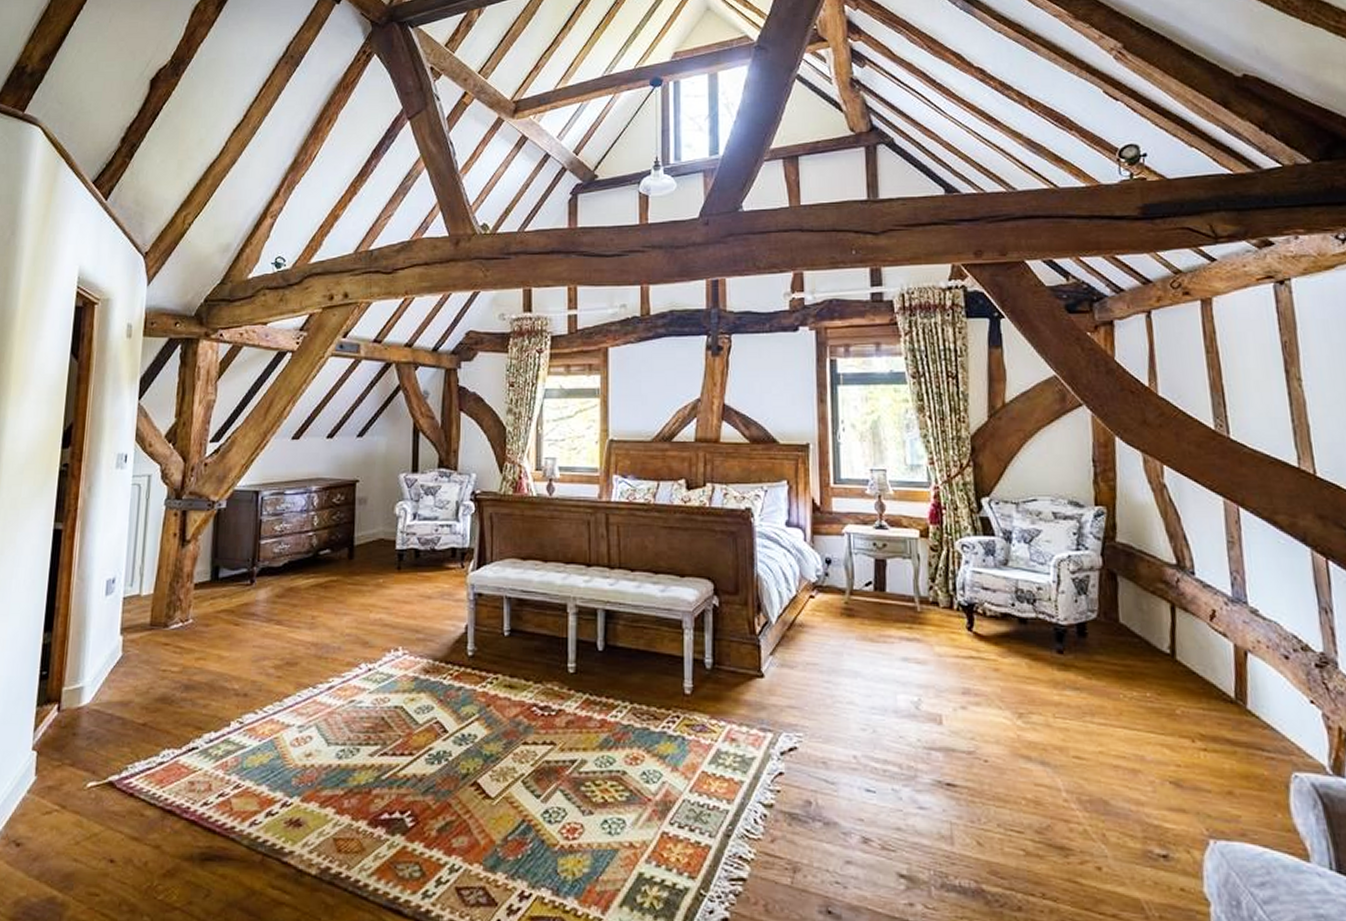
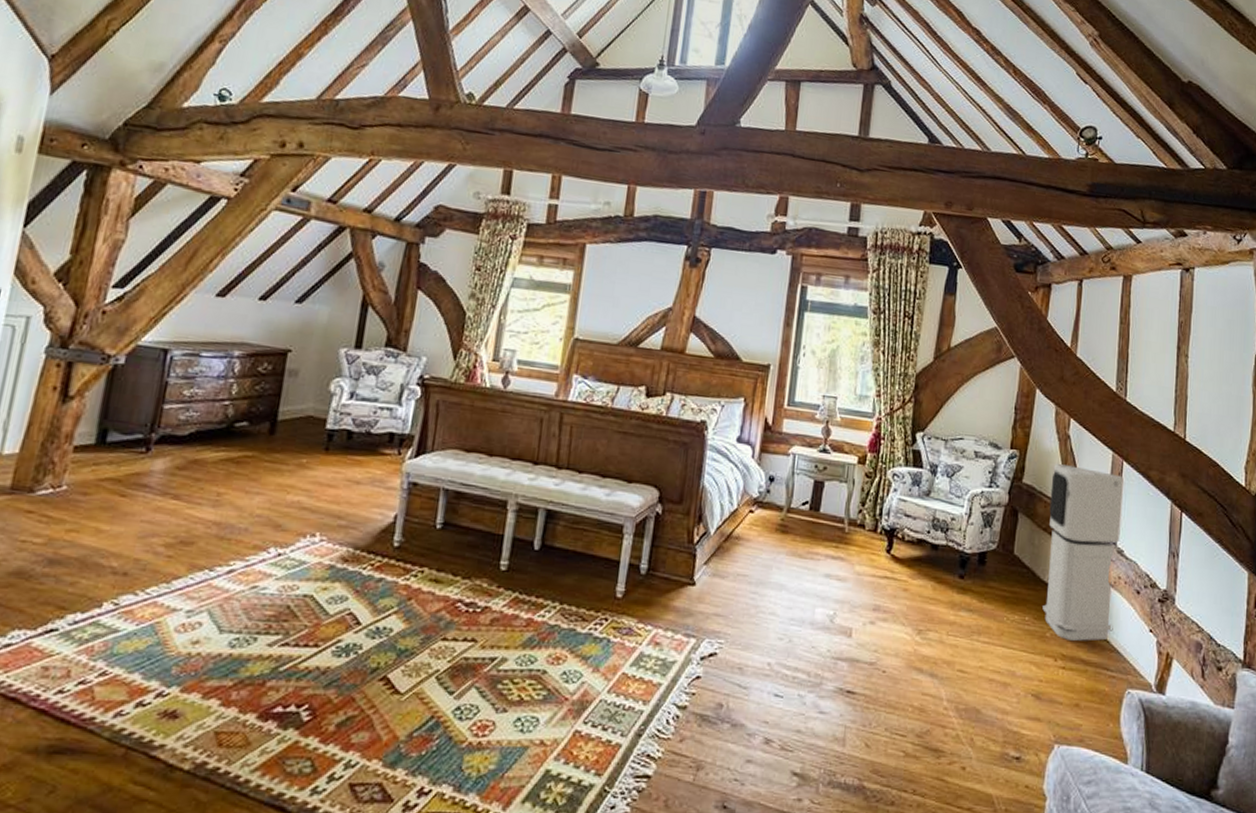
air purifier: none [1151,518,1262,718] -> present [1042,464,1124,641]

